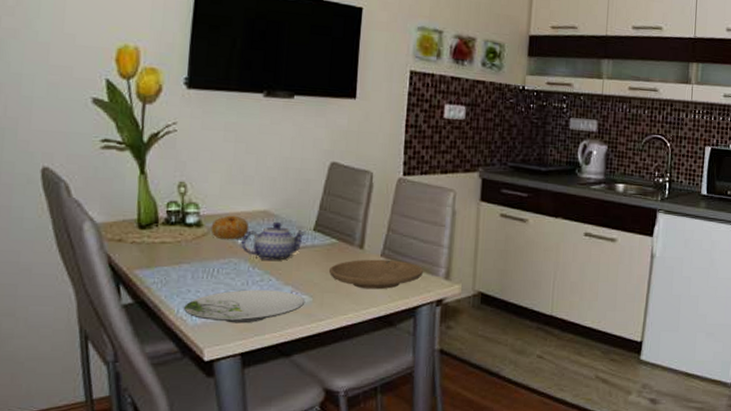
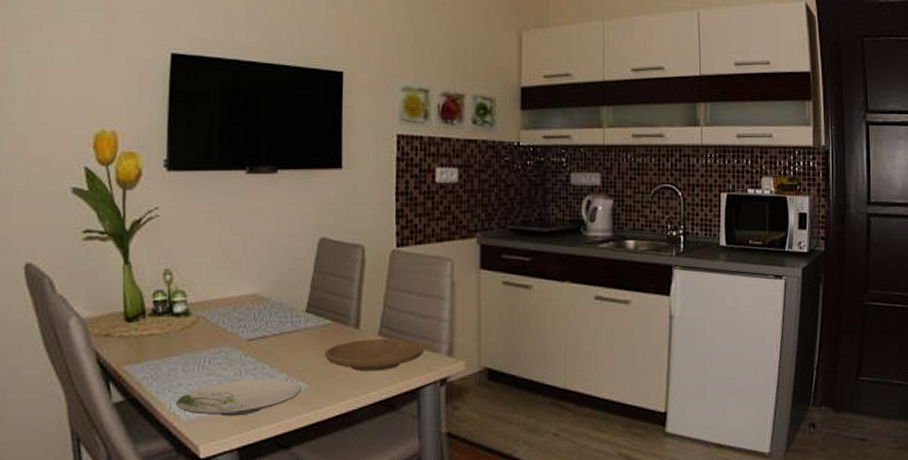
fruit: present [210,215,250,240] -> none [199,301,239,328]
teapot: present [241,221,305,260] -> none [231,305,297,347]

